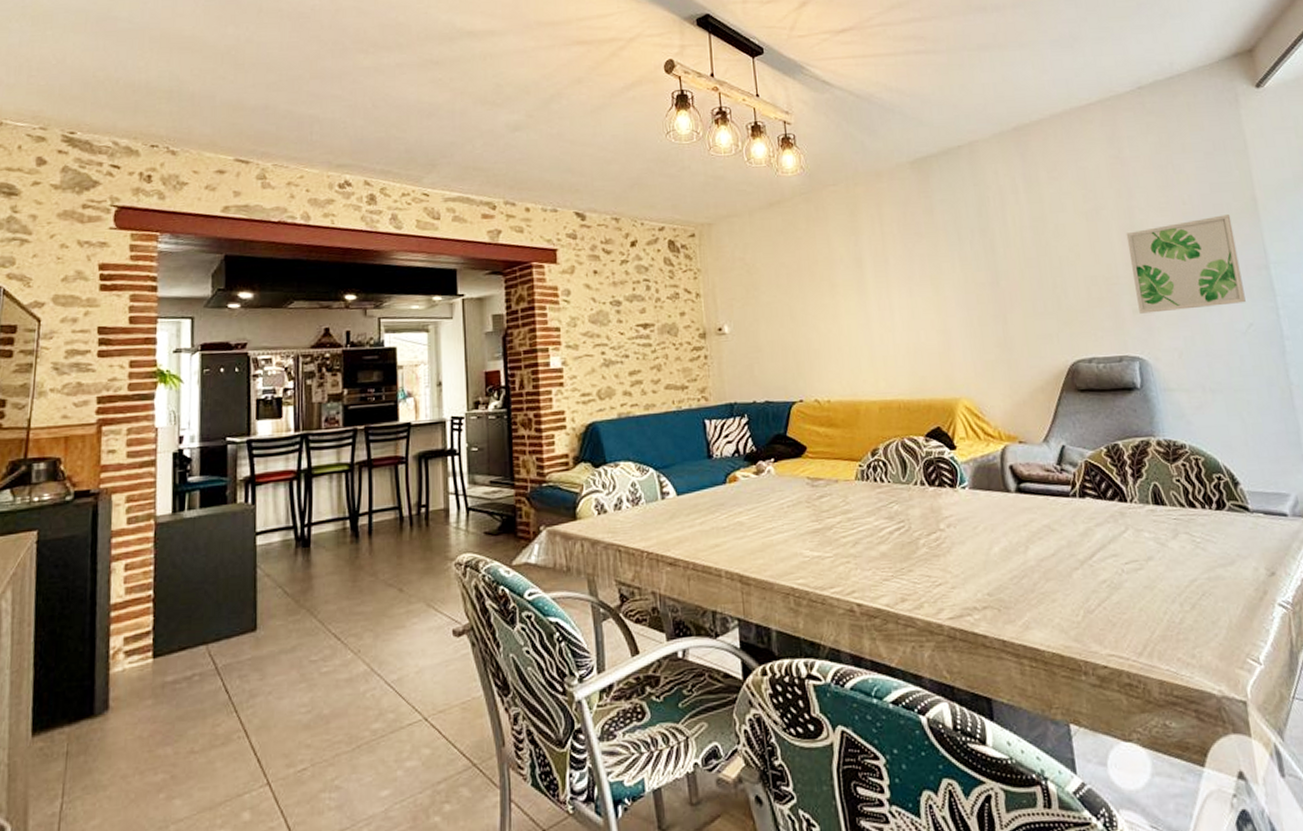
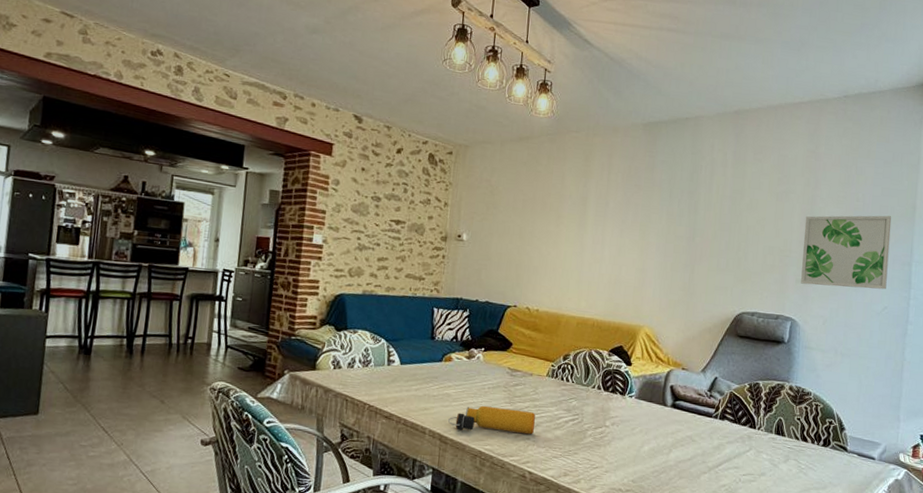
water bottle: none [745,527,853,566] -> present [447,405,535,435]

